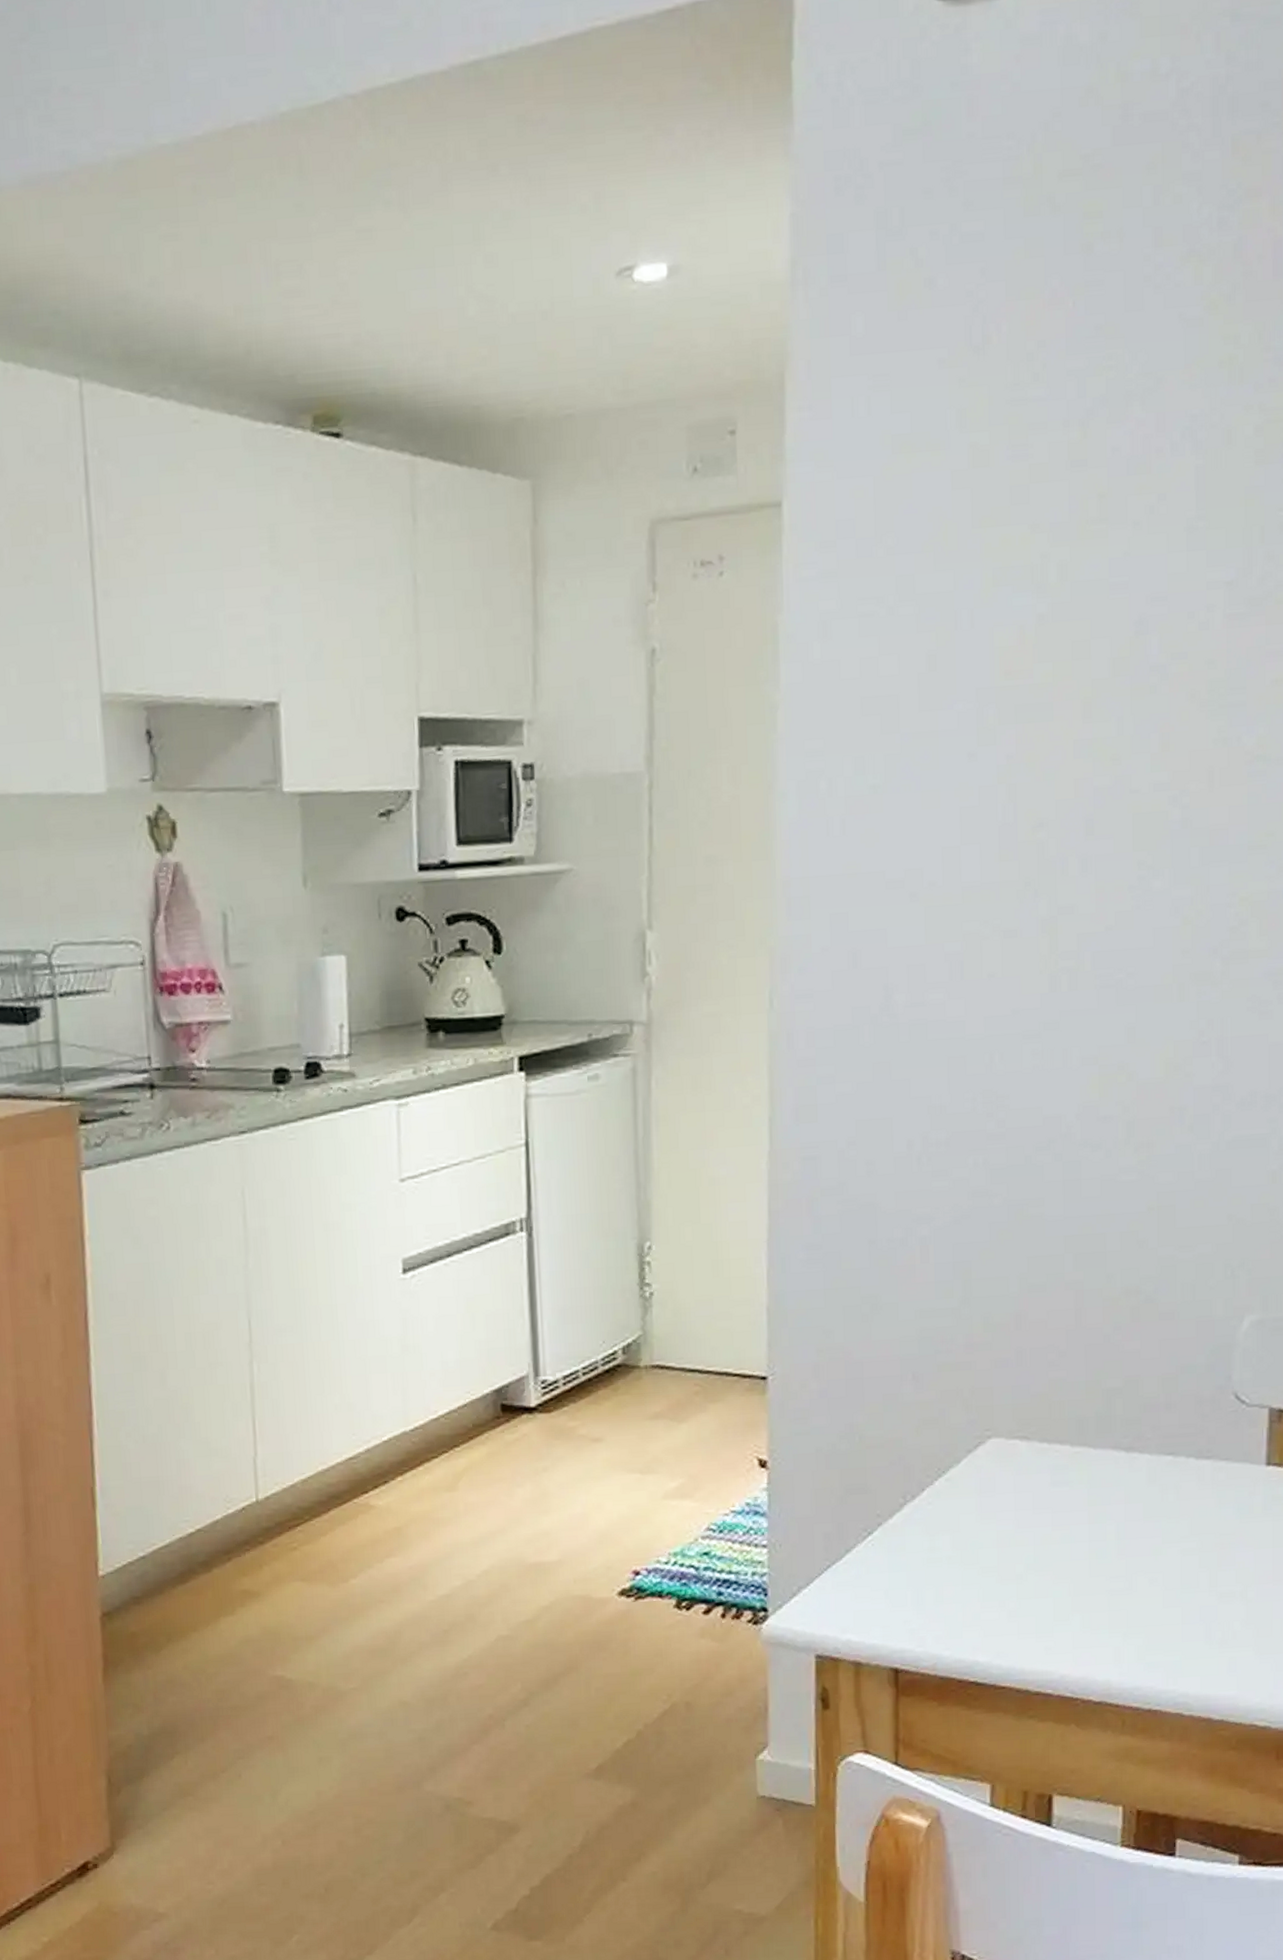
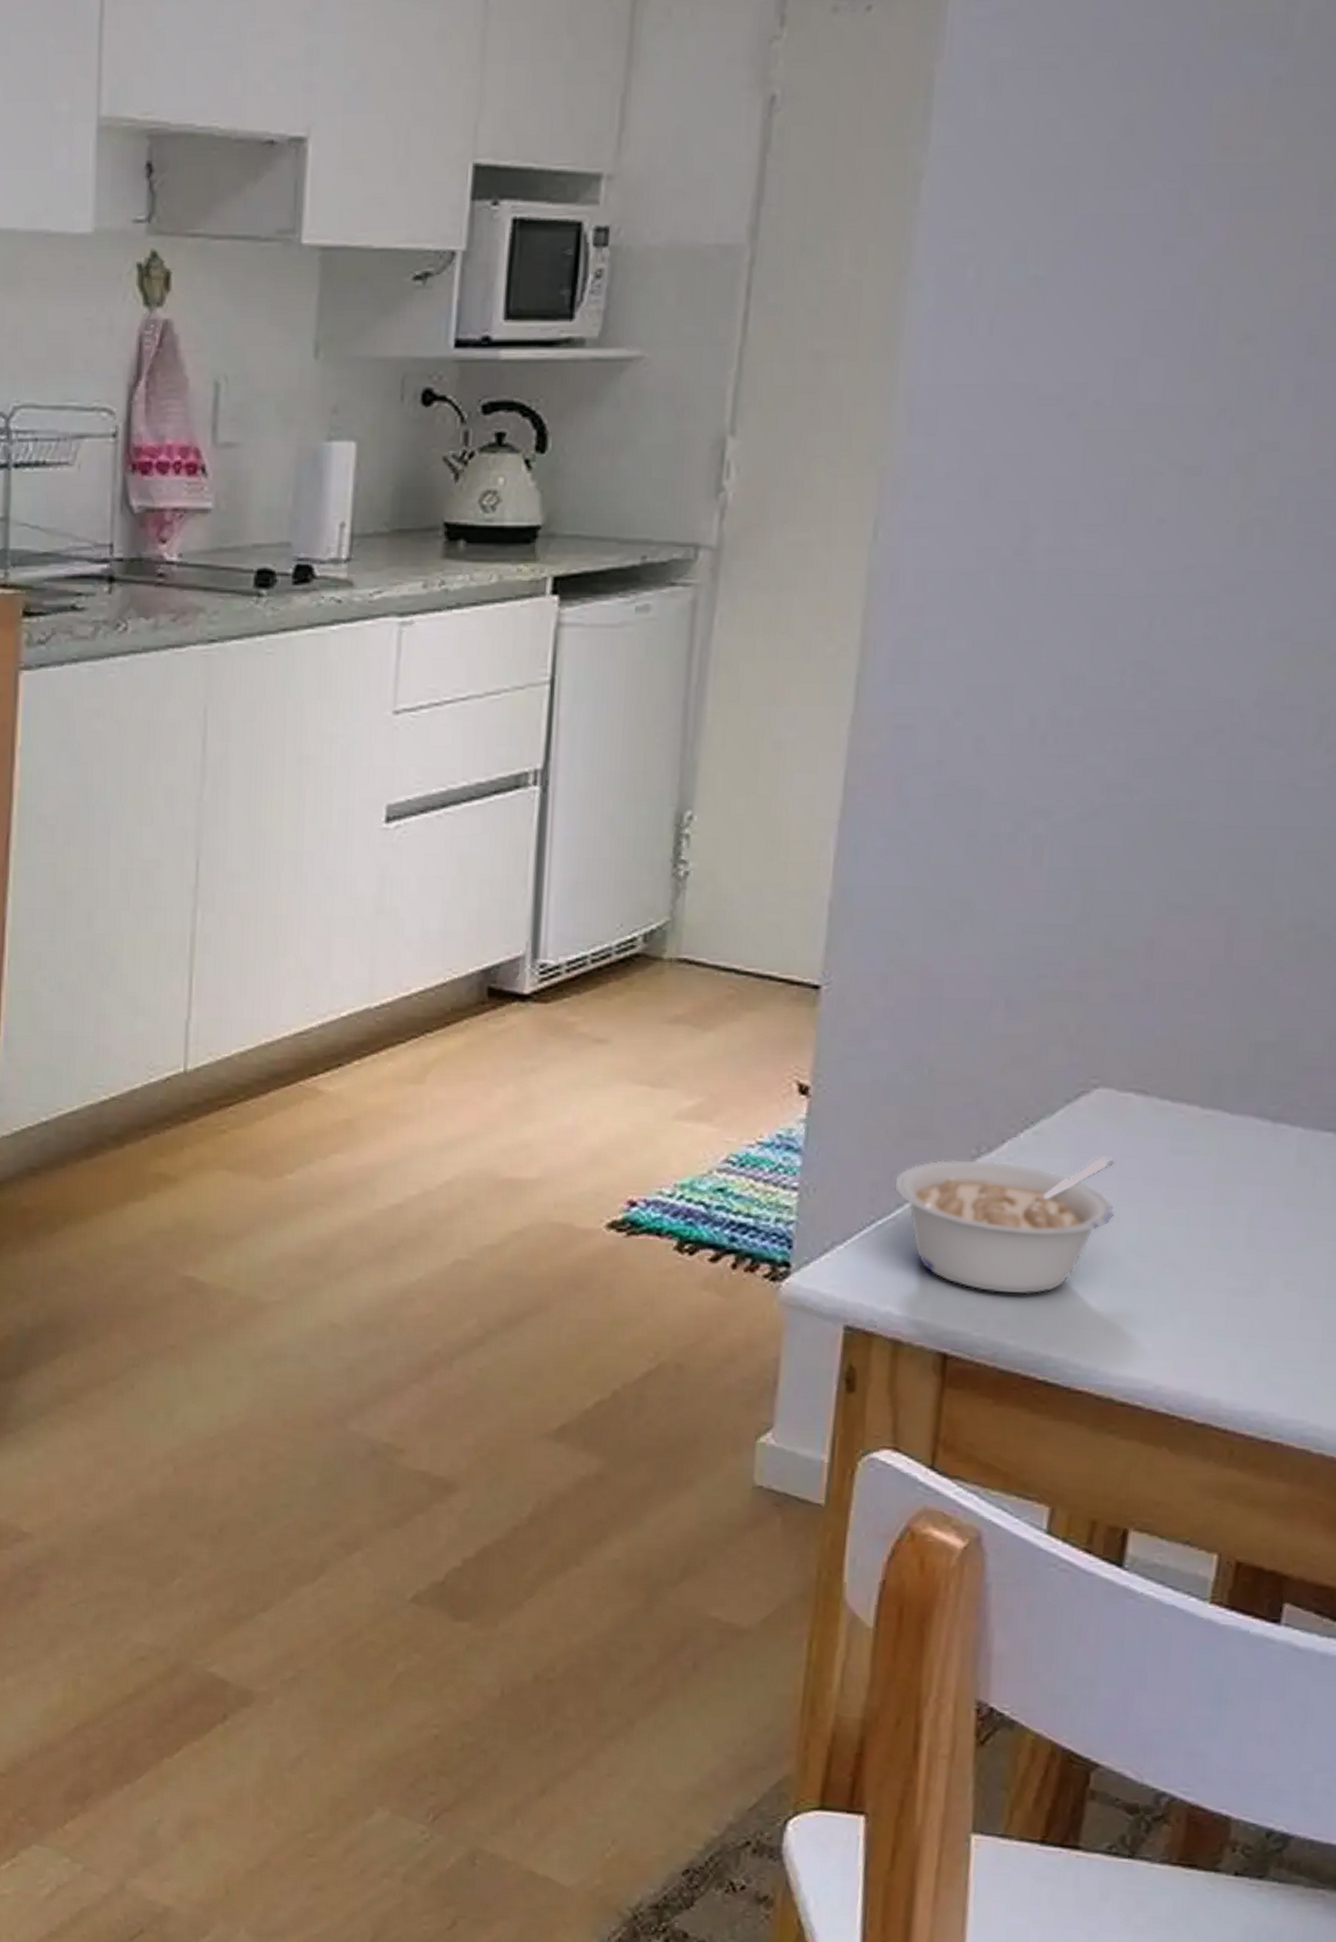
legume: none [842,1494,1015,1614] -> present [894,1157,1115,1295]

